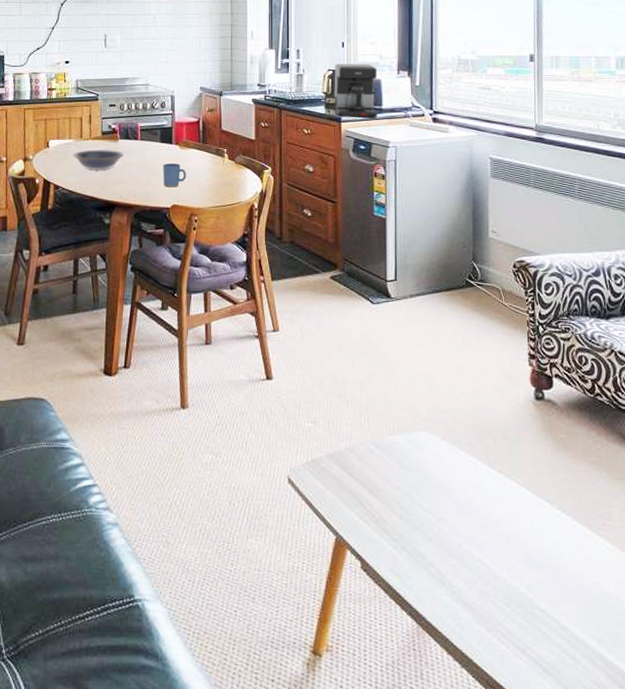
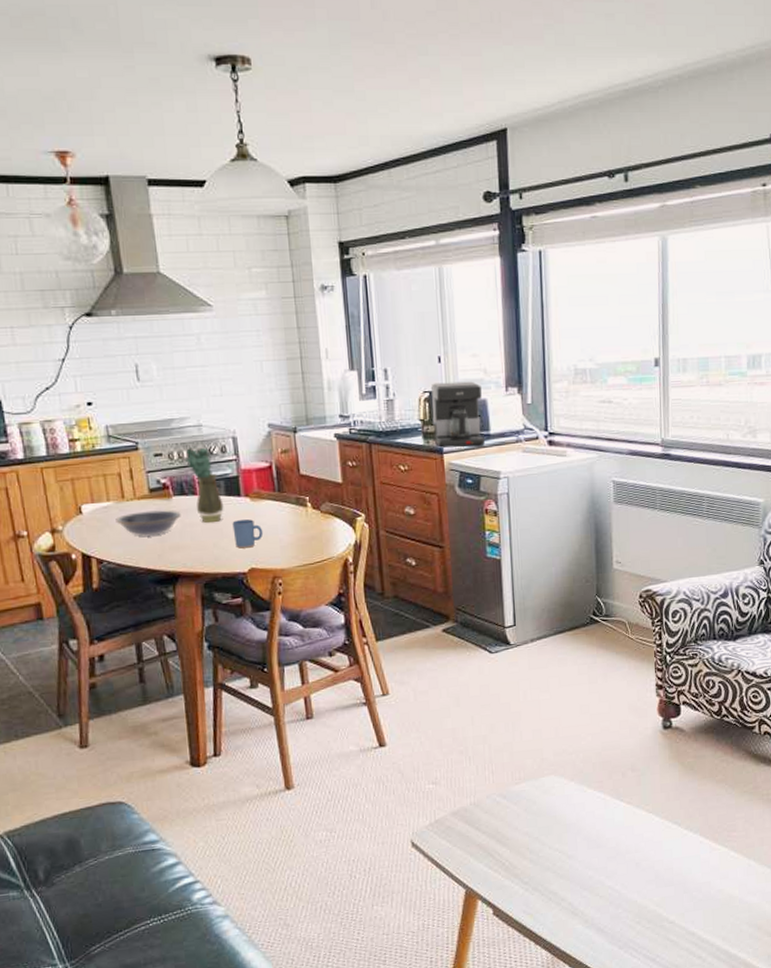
vase: none [132,98,158,164] -> present [184,444,224,524]

